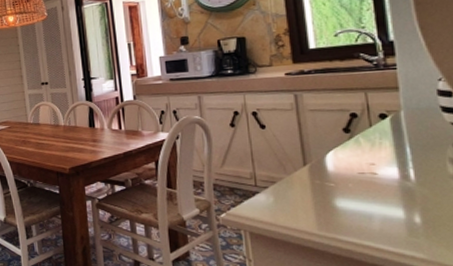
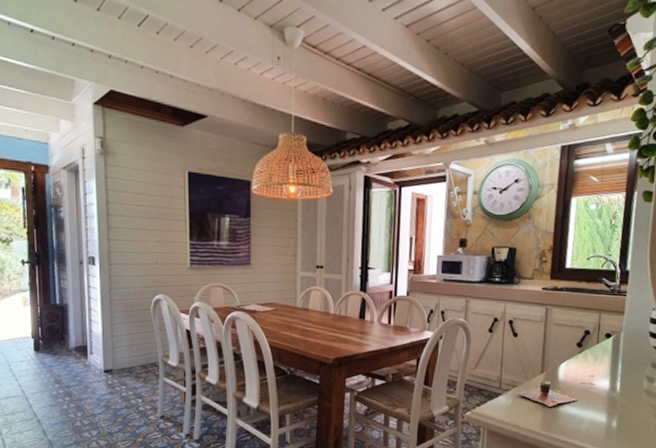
cup: none [276,174,358,203] -> present [516,380,577,407]

